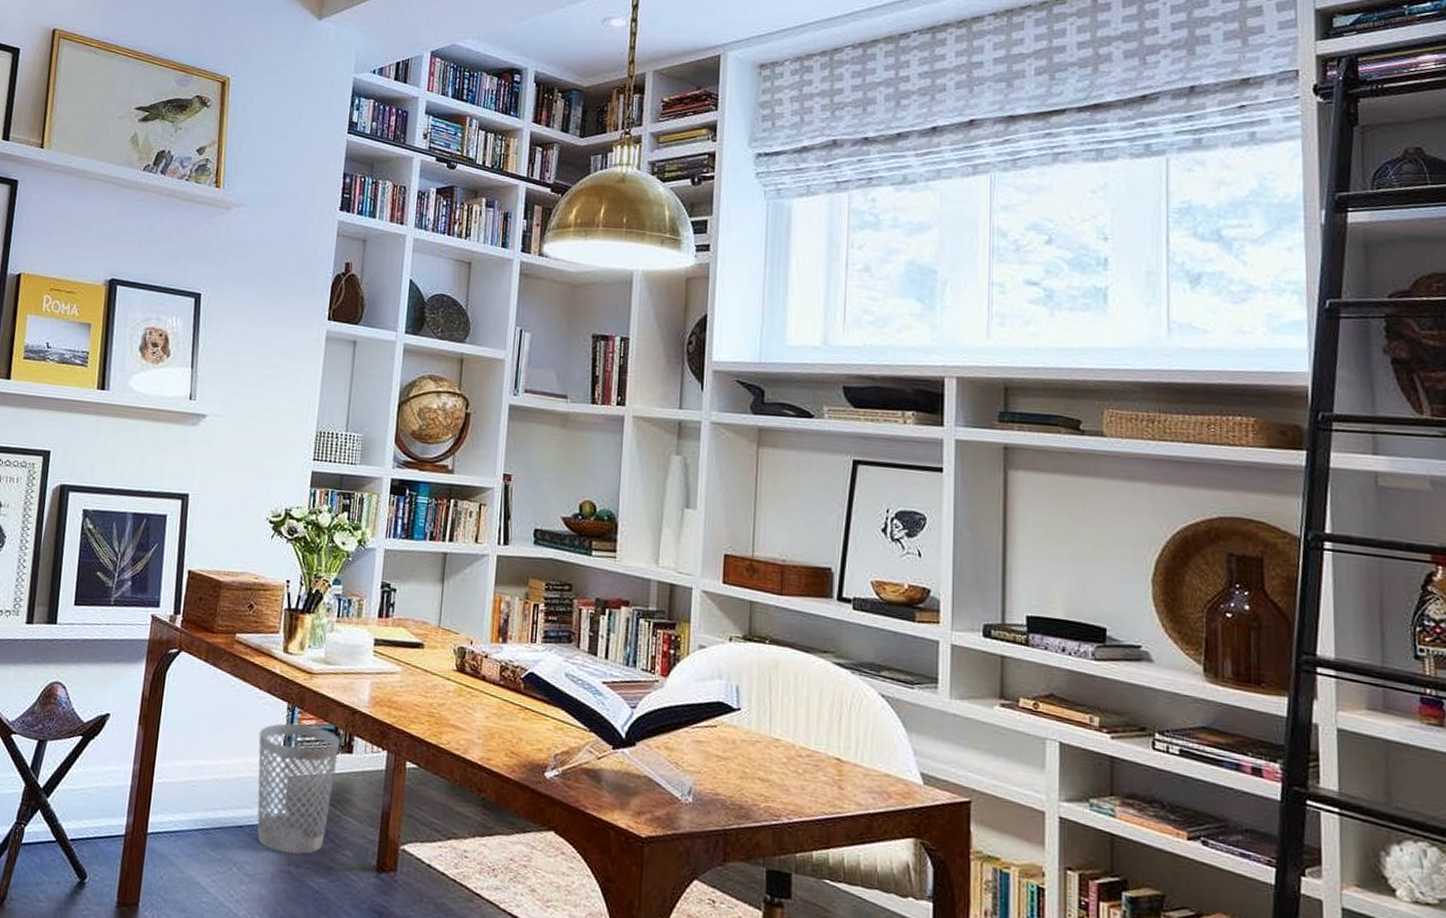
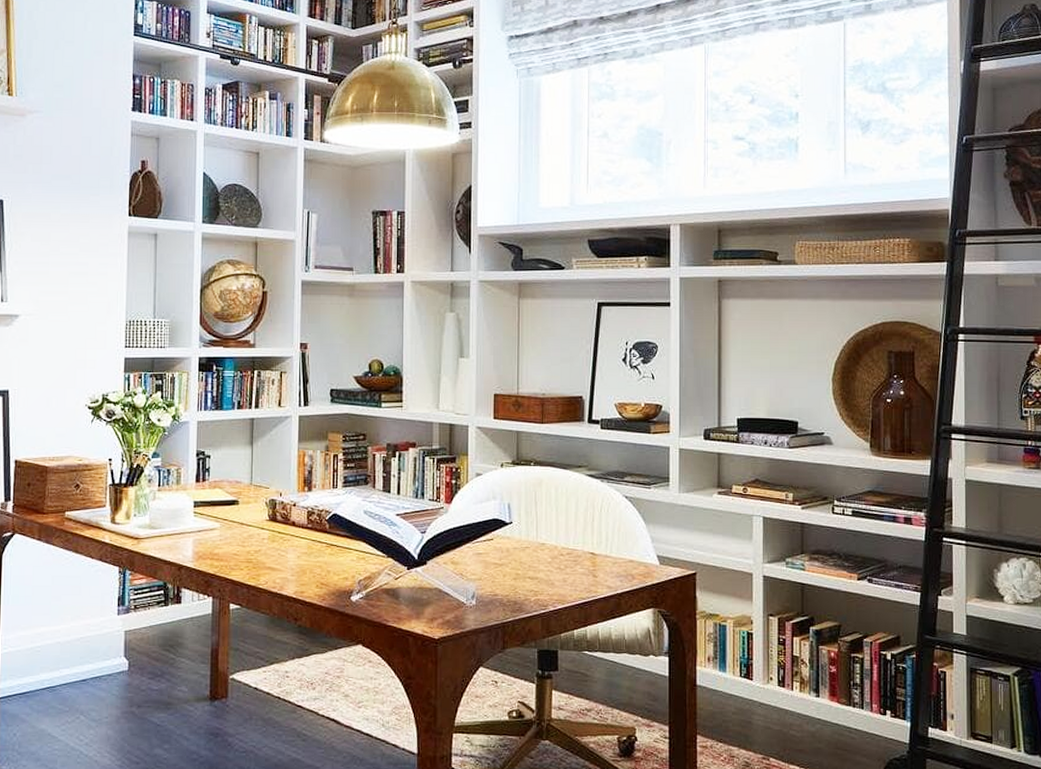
wastebasket: present [257,723,341,855] -> none [94,584,170,697]

